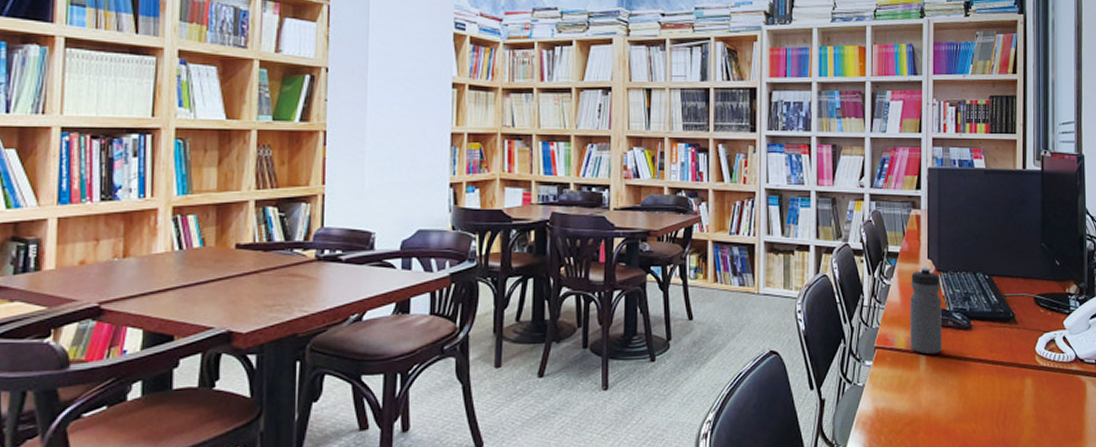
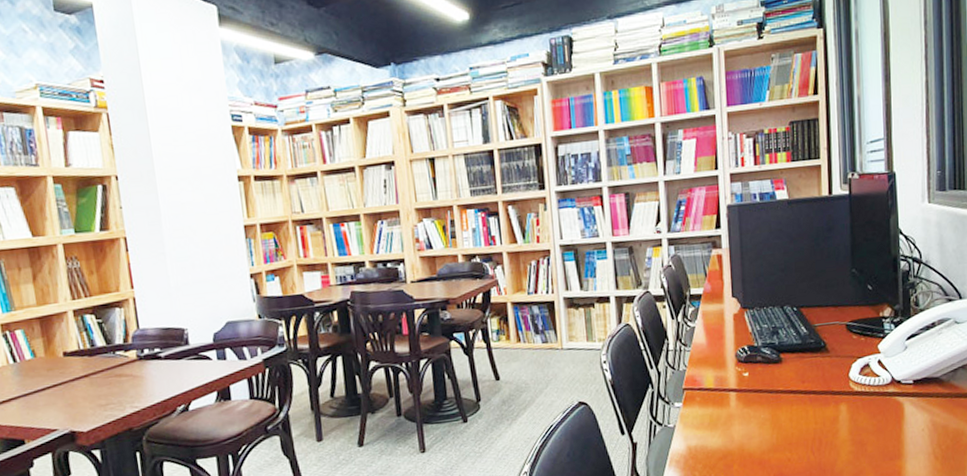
water bottle: present [910,267,942,355] -> none [716,306,752,391]

